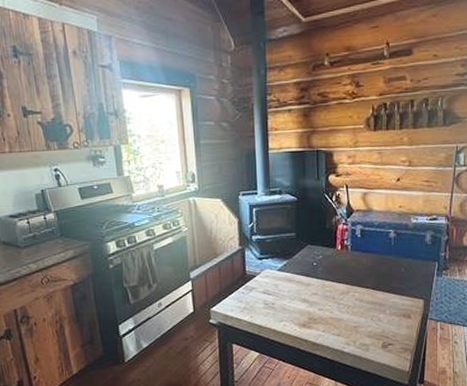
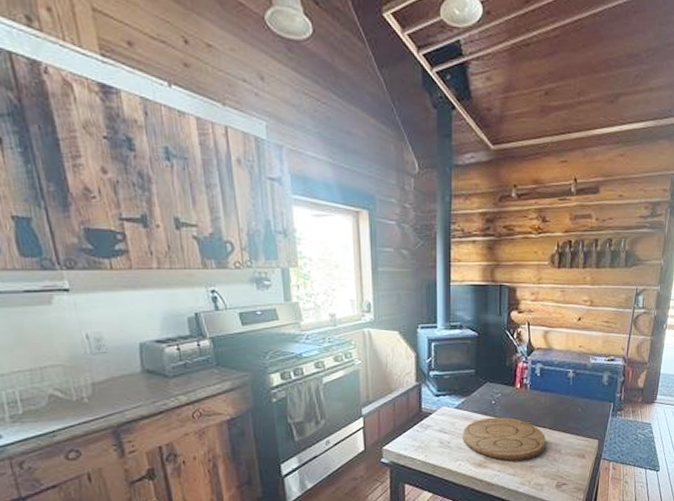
cutting board: none [286,278,370,322] -> present [463,417,547,462]

